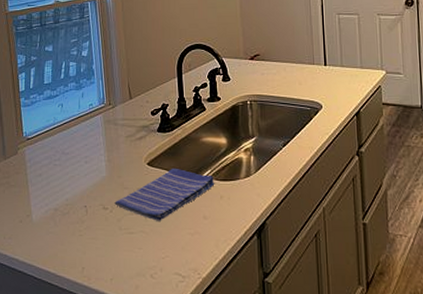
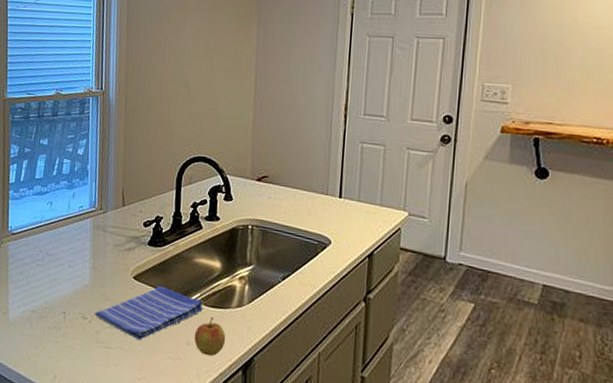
apple: none [209,190,239,226] -> present [194,317,226,356]

